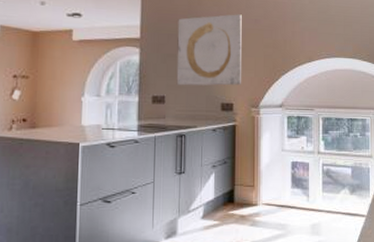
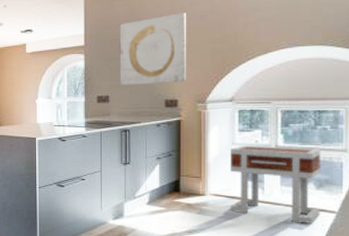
side table: none [280,152,354,229] -> present [230,145,321,224]

